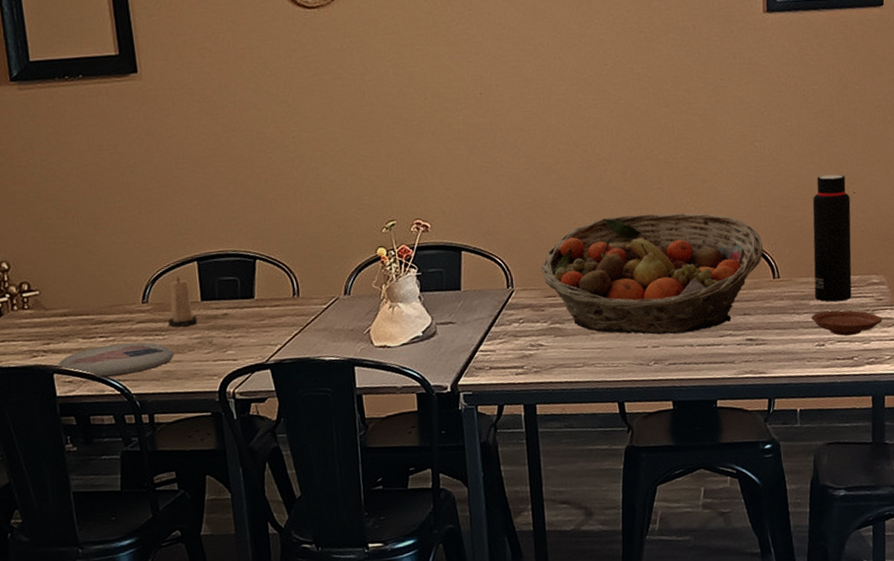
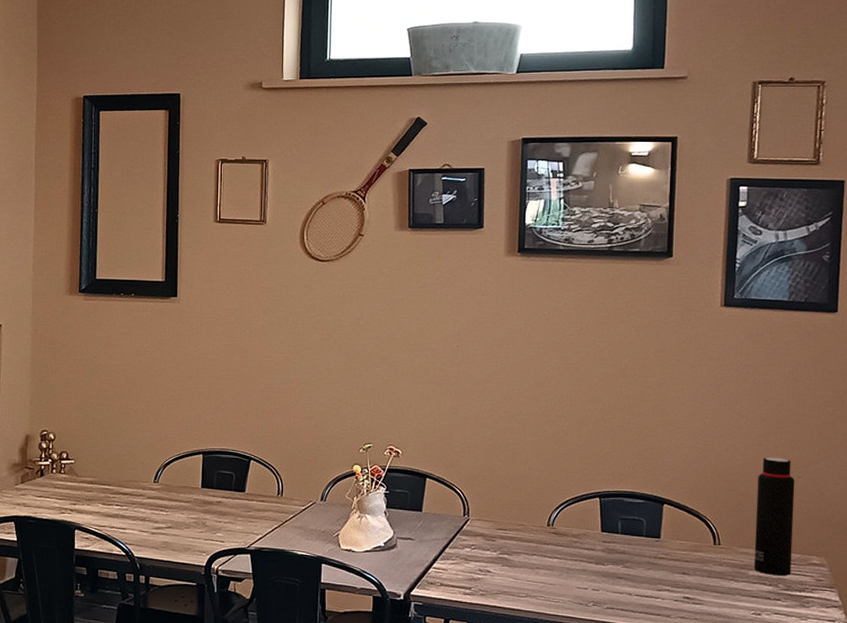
plate: present [57,342,174,378] -> none [79,512,173,540]
candle: present [167,277,198,328] -> none [171,465,197,507]
fruit basket: present [541,212,763,335] -> none [495,467,705,582]
plate: present [811,310,883,336] -> none [749,582,822,610]

